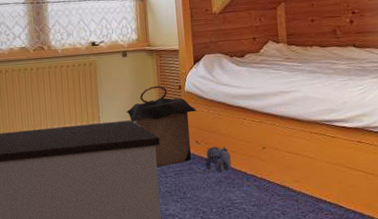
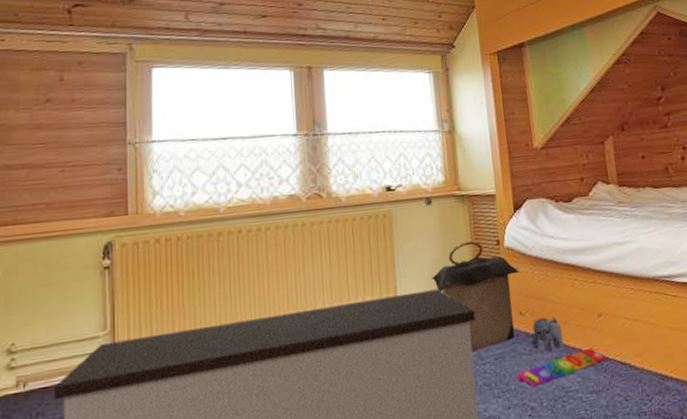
knob puzzle: none [192,172,269,197] -> present [516,347,608,387]

